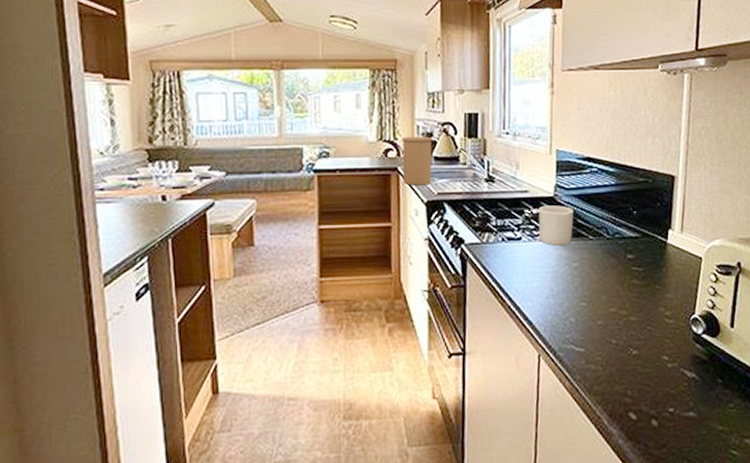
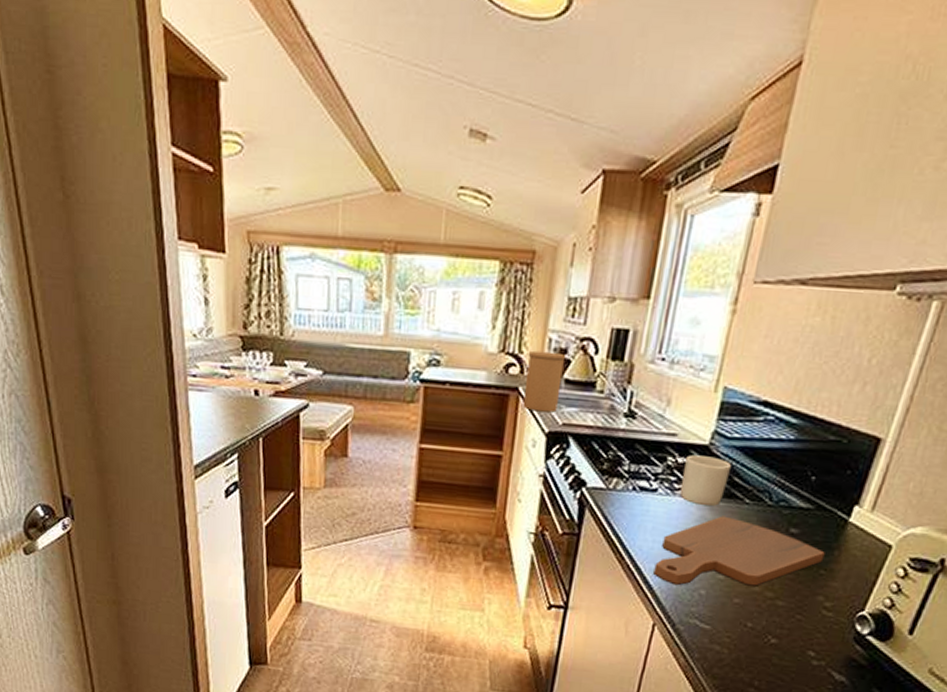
cutting board: none [530,252,657,318] -> present [653,516,825,586]

